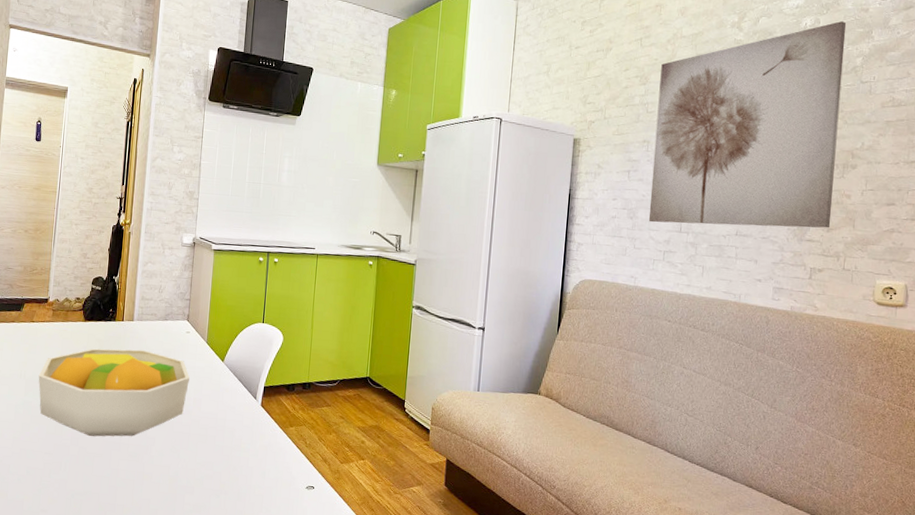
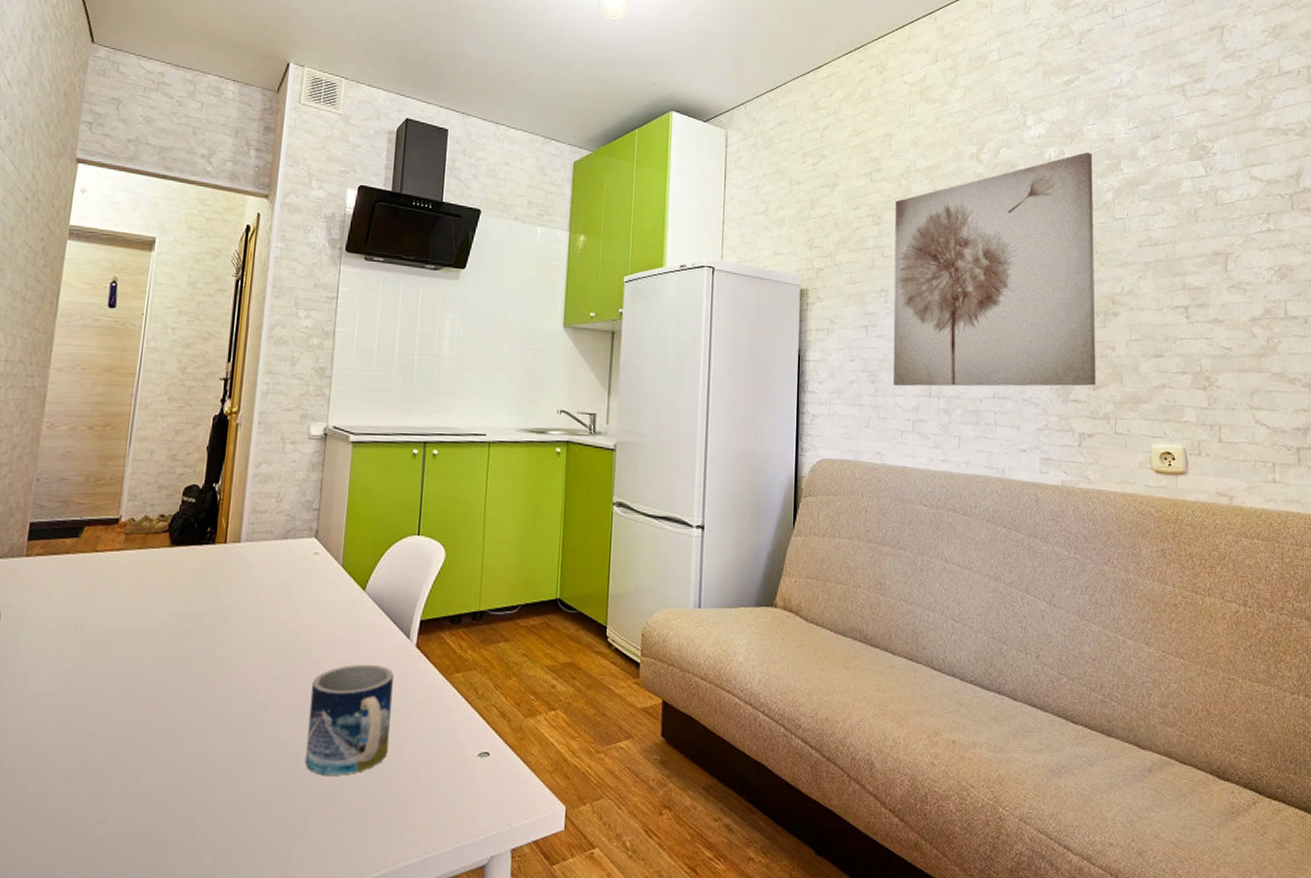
fruit bowl: present [38,348,190,437] -> none [101,581,318,707]
mug: none [181,415,244,494] -> present [304,664,394,776]

